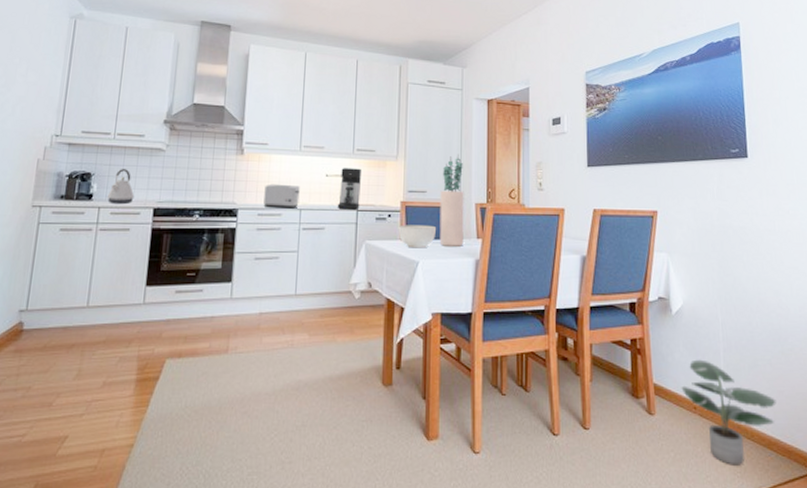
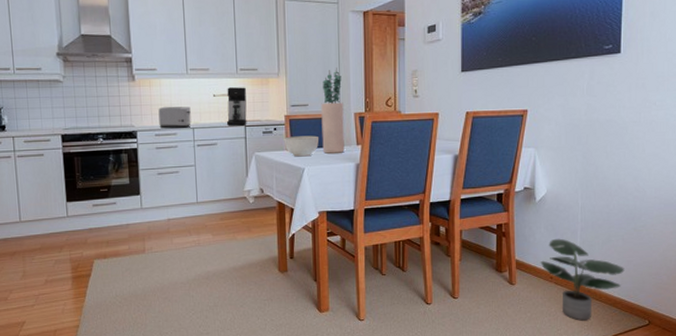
kettle: present [107,169,135,205] -> none [18,101,43,134]

